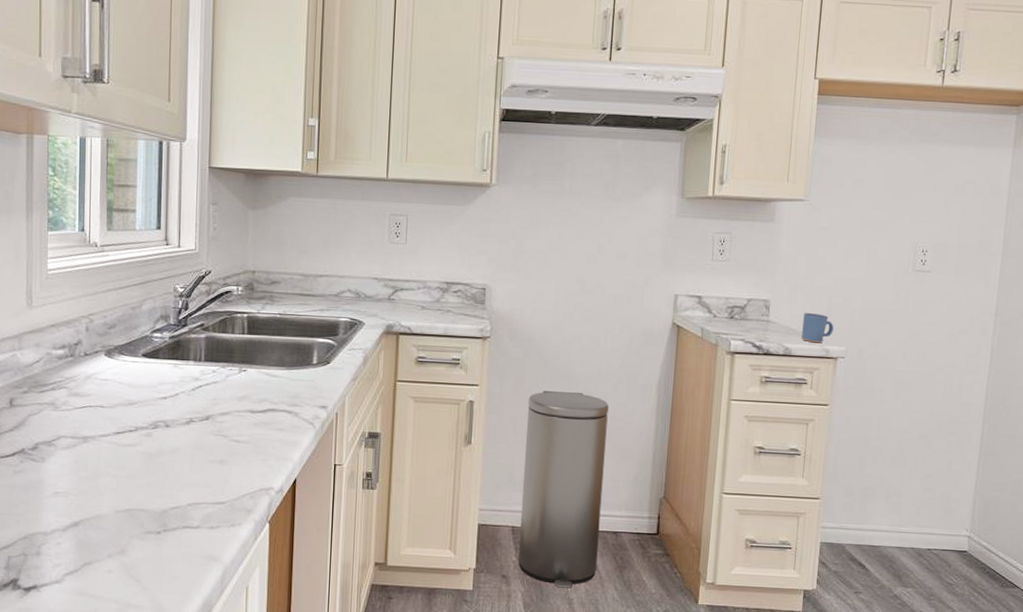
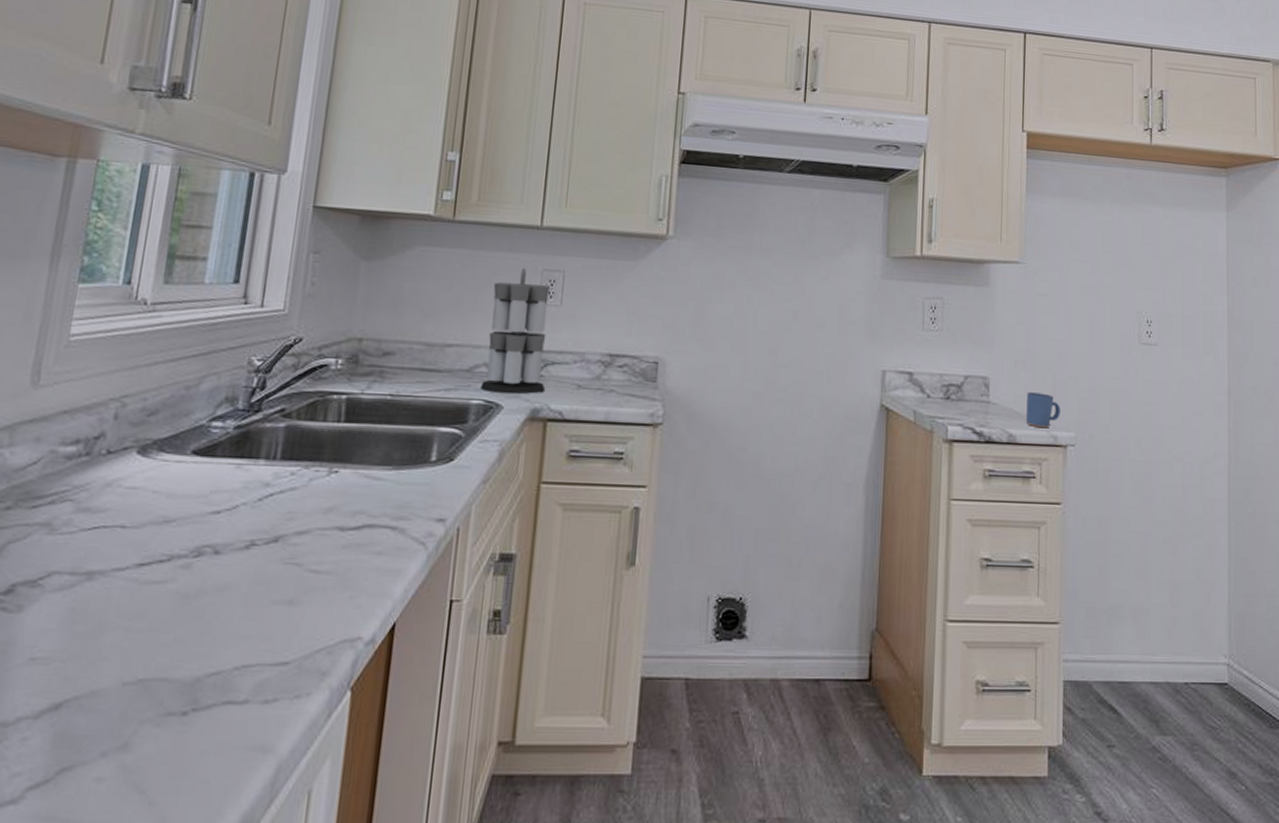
spice rack: none [346,212,397,314] -> present [480,267,550,395]
pedal bin: present [518,391,610,589] -> none [692,492,808,765]

